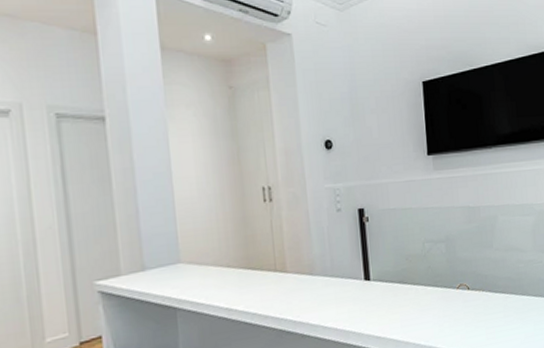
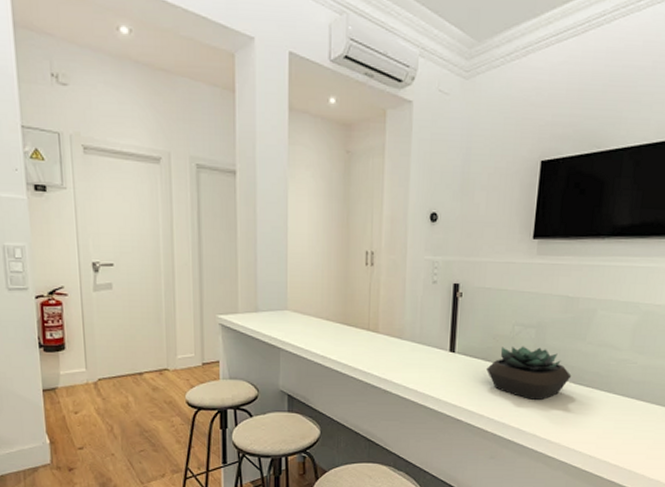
succulent plant: none [404,261,487,317] -> present [486,346,572,400]

